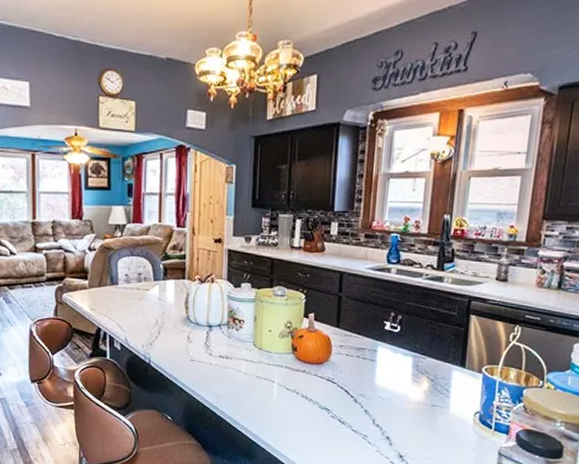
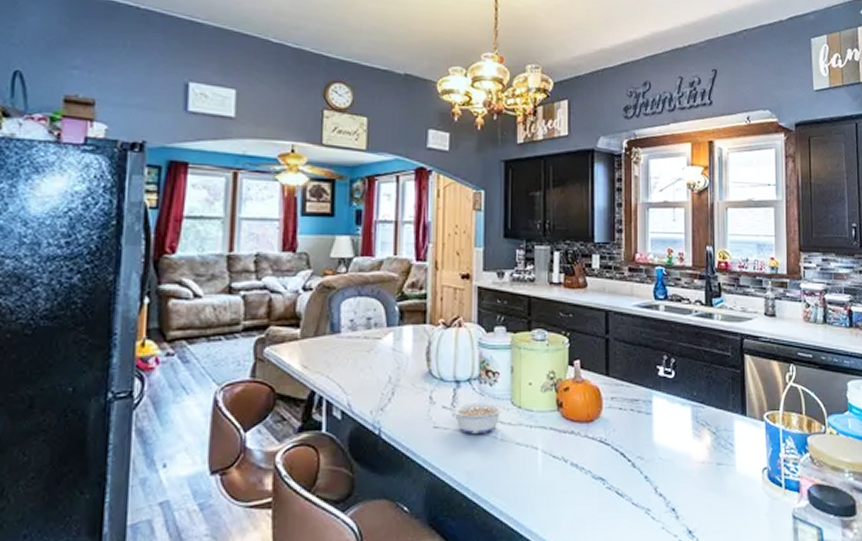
legume: none [197,343,247,367] -> present [442,402,504,434]

